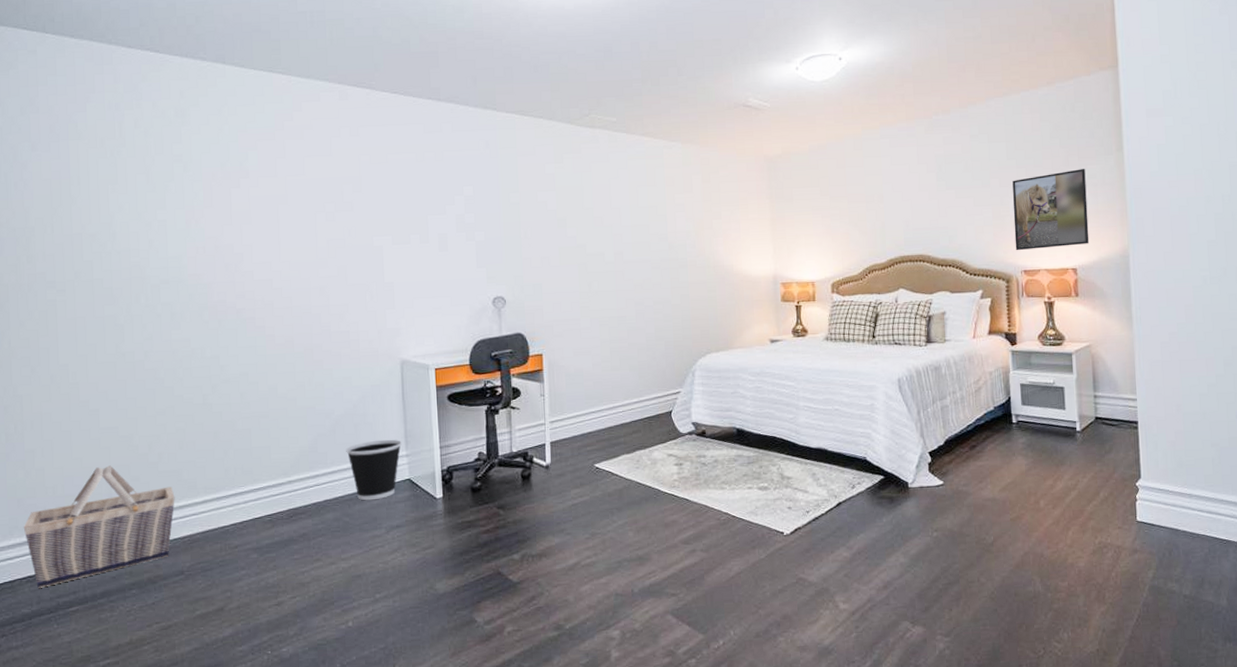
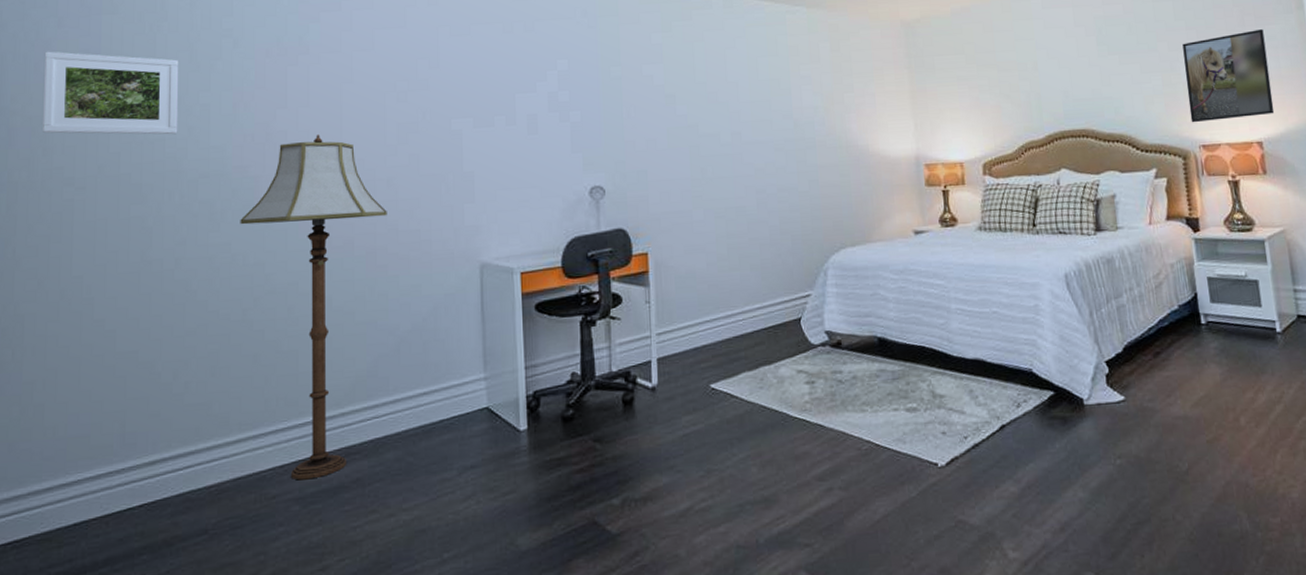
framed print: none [22,172,141,246] -> present [43,51,179,135]
basket: present [23,465,175,588] -> none [13,398,202,556]
floor lamp: none [197,248,321,534] -> present [240,135,387,480]
wastebasket: present [346,439,402,501] -> none [412,359,479,436]

